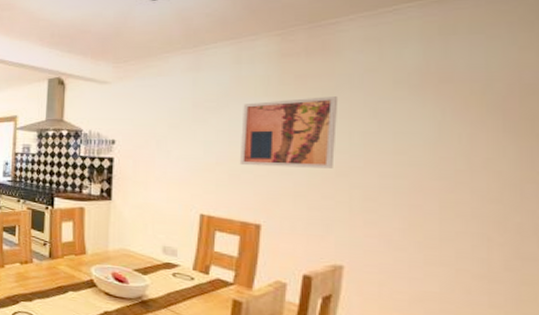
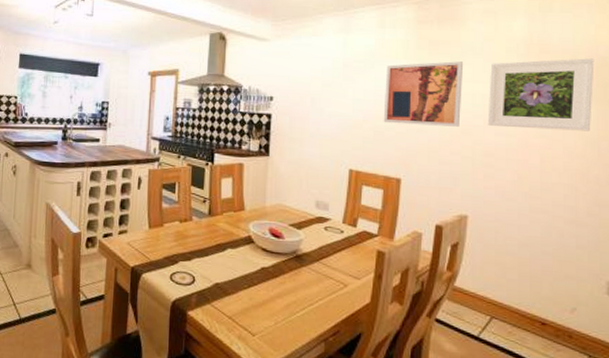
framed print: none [369,86,517,172] -> present [487,58,595,132]

